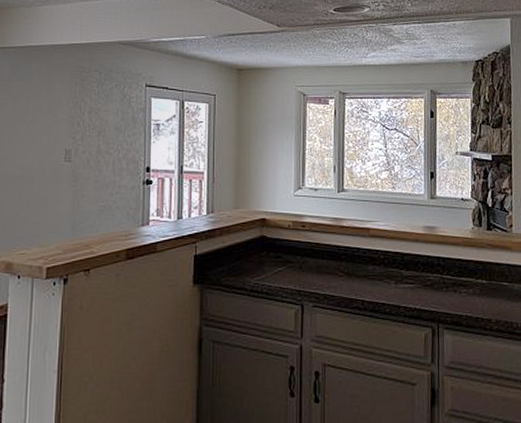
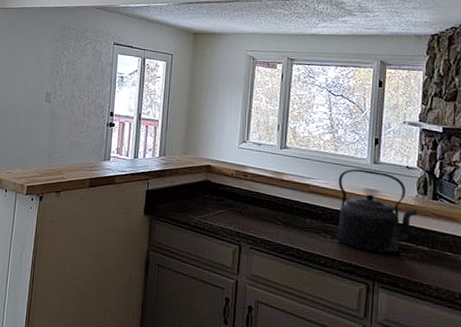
kettle: none [398,206,474,293] -> present [336,169,417,254]

